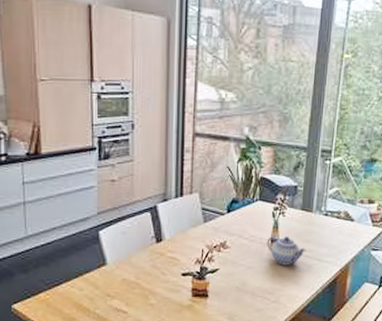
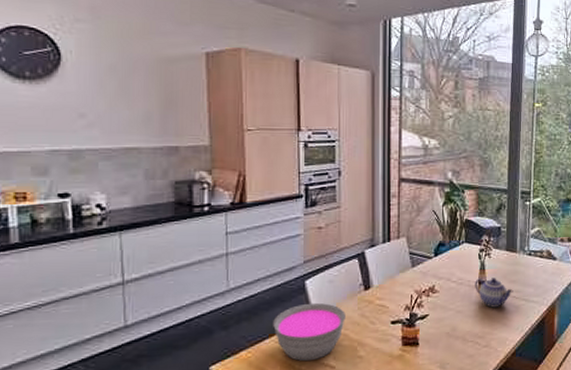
bowl: none [69,252,138,306] -> present [273,302,345,362]

